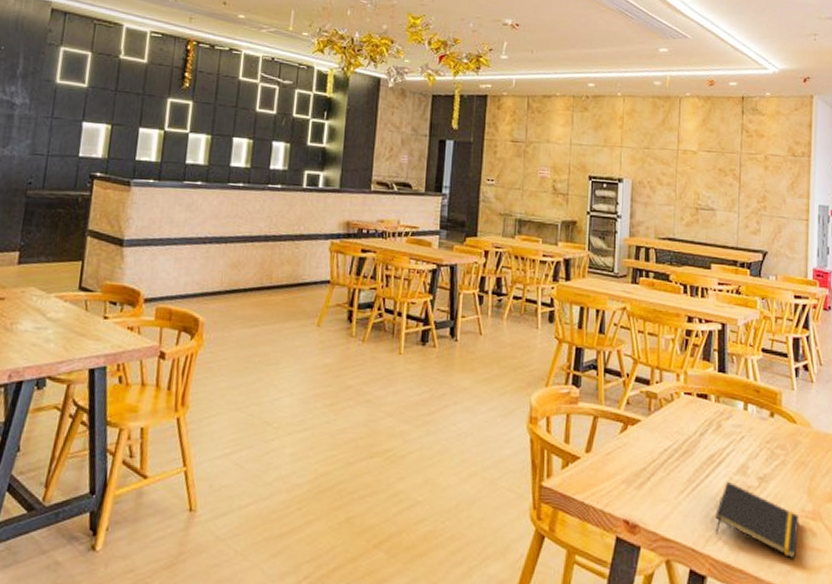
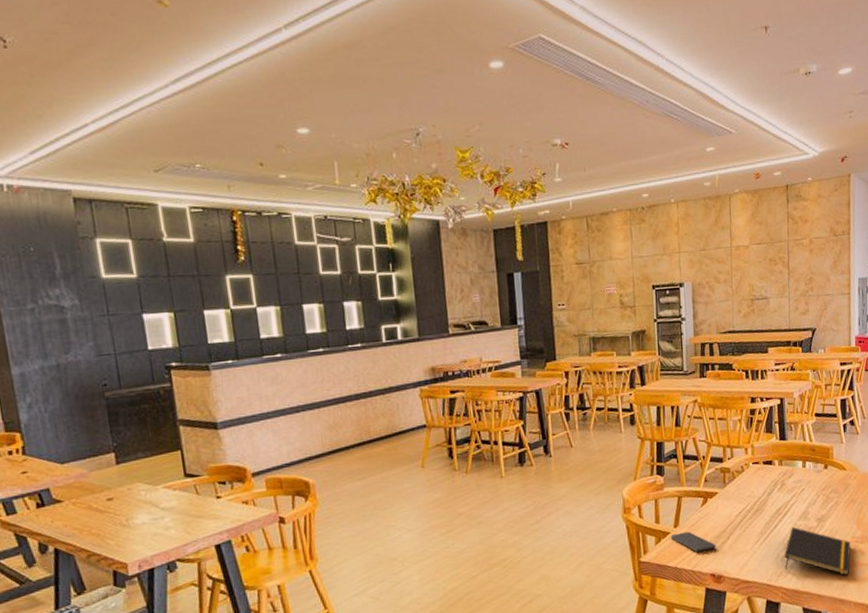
smartphone: none [580,460,633,490] -> present [670,531,716,552]

